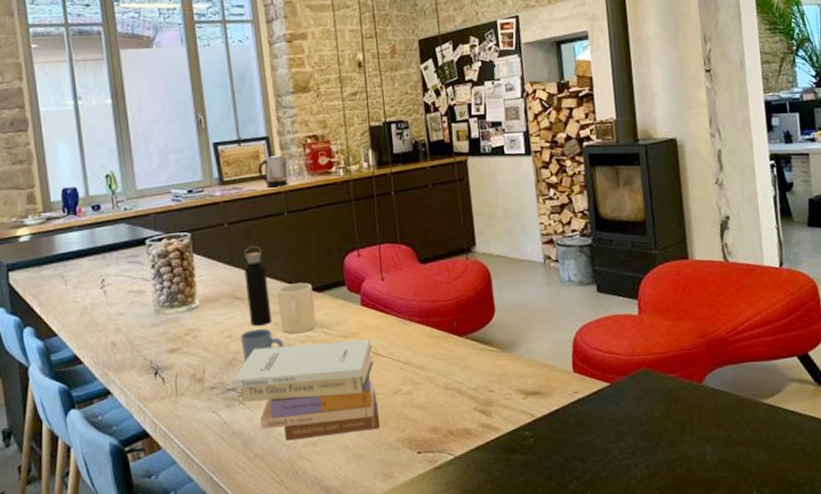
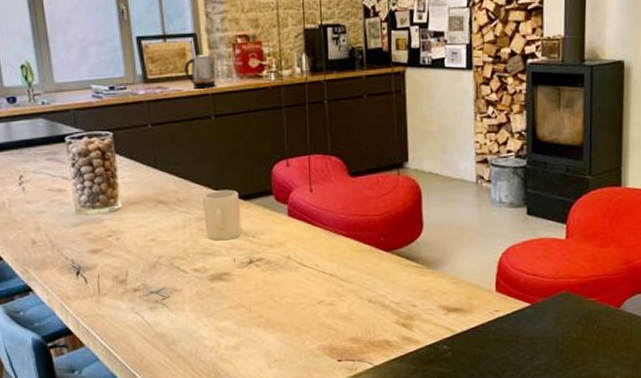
books: present [232,338,380,441] -> none [155,249,303,344]
mug: present [240,328,285,362] -> none [164,233,209,266]
water bottle: present [244,246,272,326] -> none [168,150,197,231]

